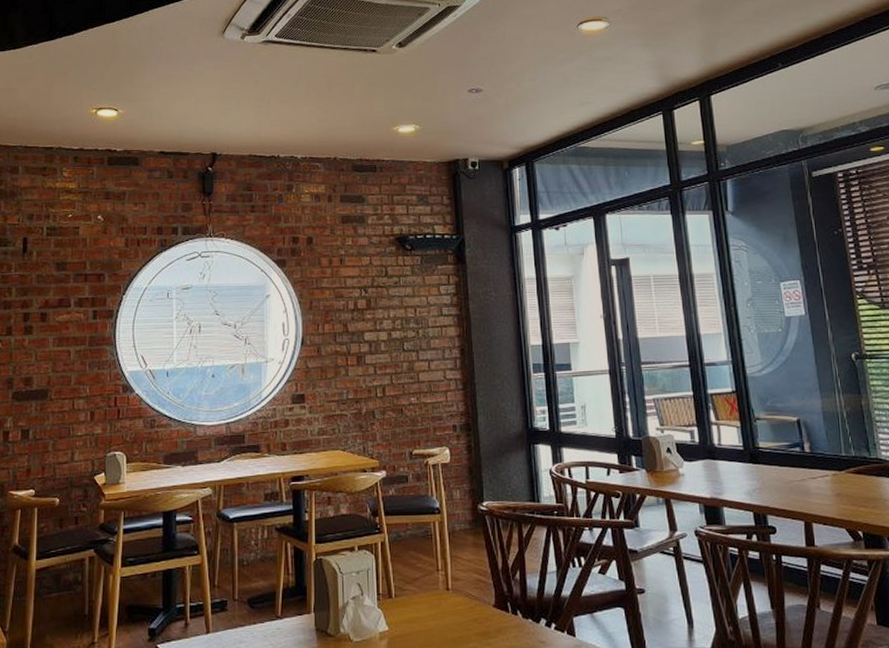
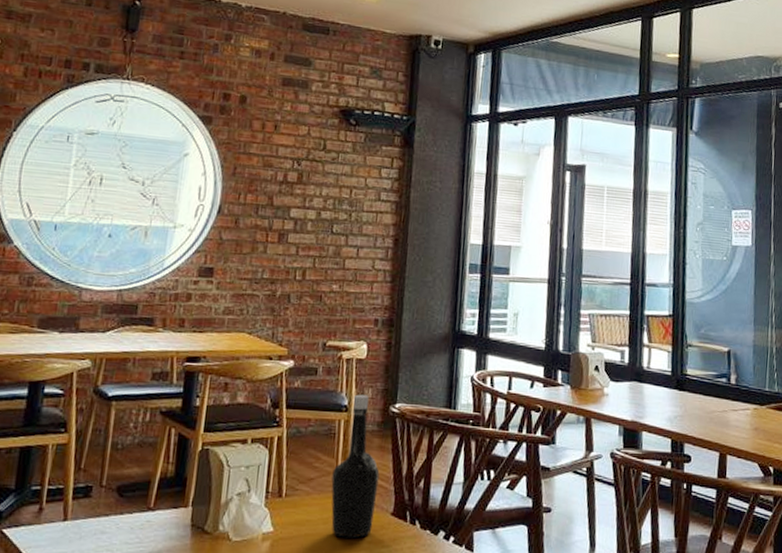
bottle: none [434,496,478,632] -> present [331,394,380,539]

